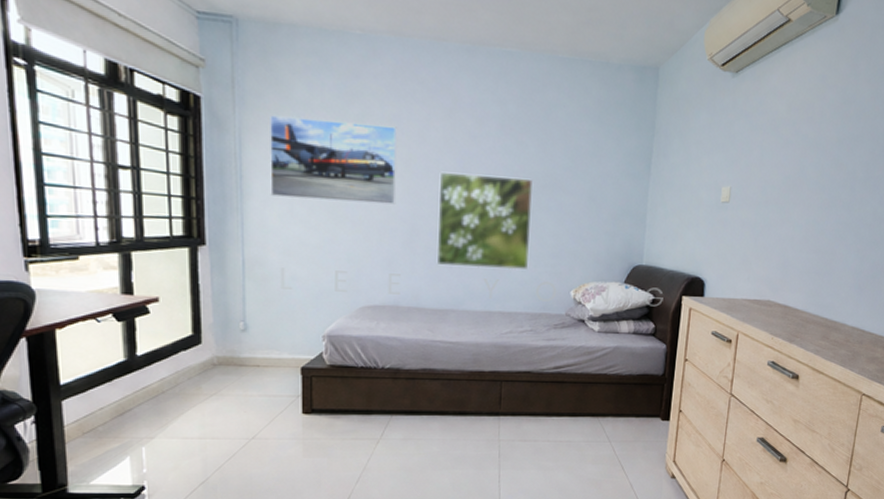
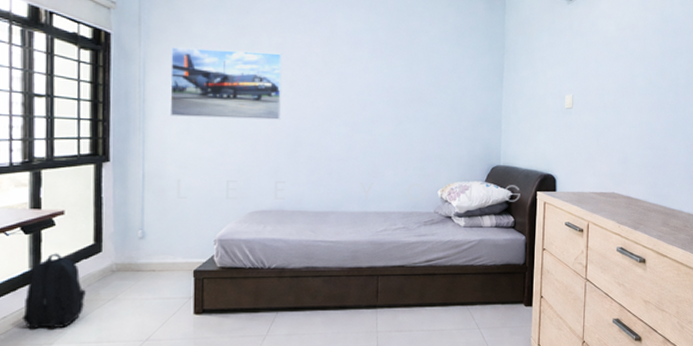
backpack: none [119,343,186,422] -> present [21,253,86,329]
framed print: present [437,171,533,270] -> none [318,90,401,174]

